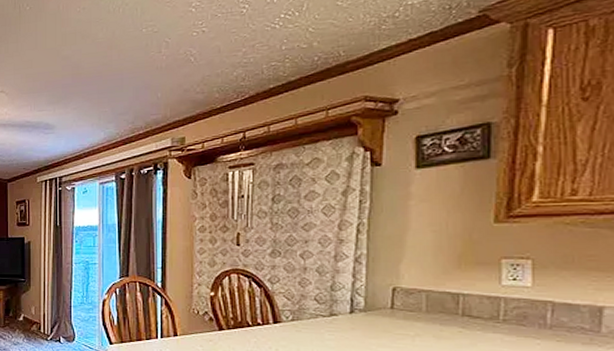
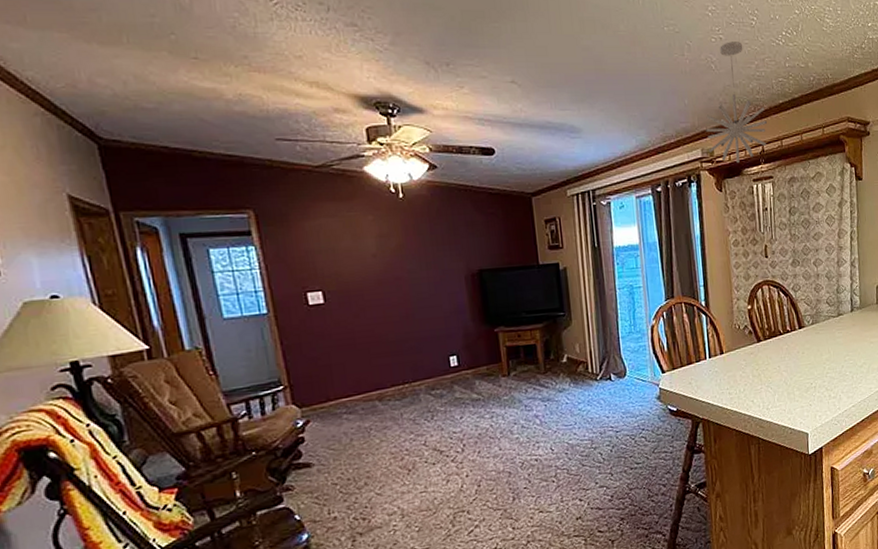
pendant light: none [178,31,251,151] -> present [706,42,767,164]

